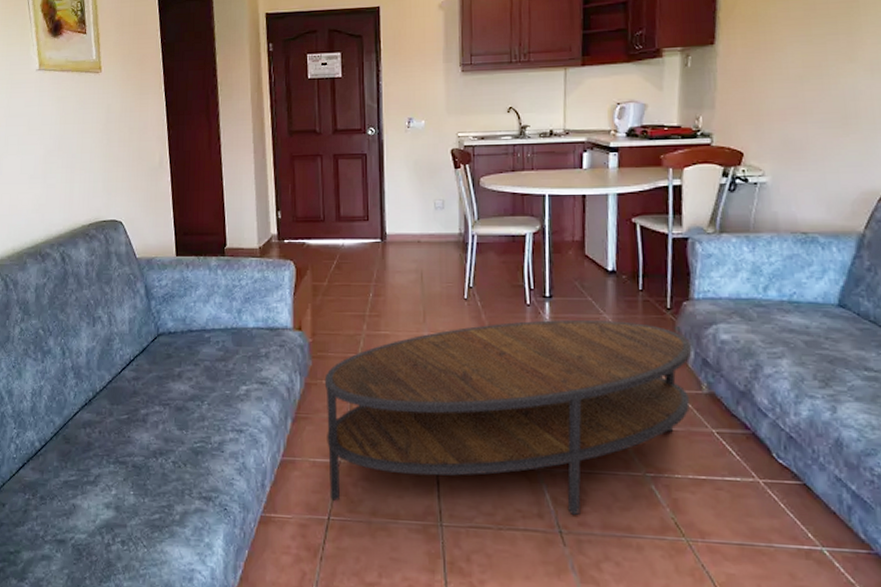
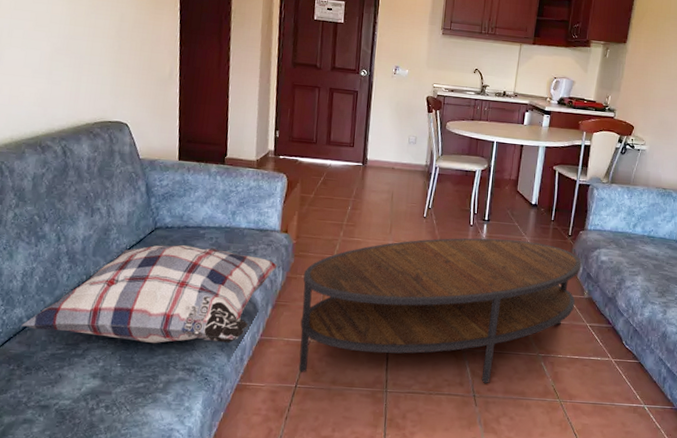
cushion: none [34,352,294,467] -> present [22,245,278,343]

